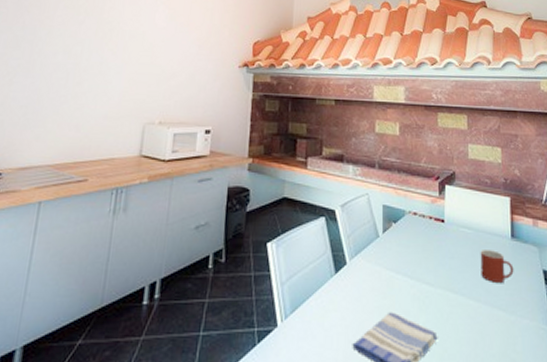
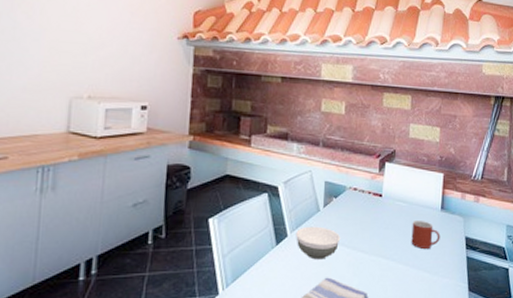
bowl: none [355,253,403,291] -> present [296,226,341,260]

